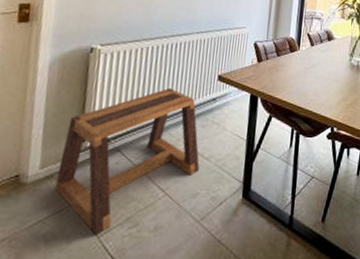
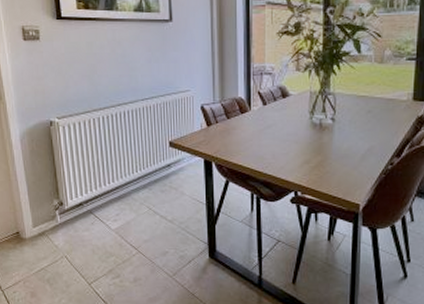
stool: present [55,88,200,235] -> none [46,156,164,282]

